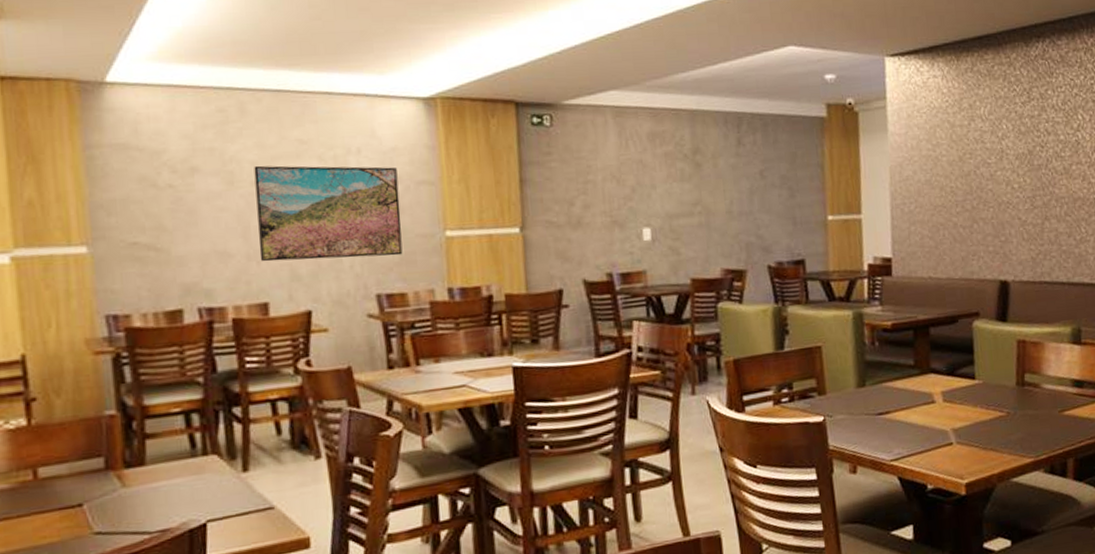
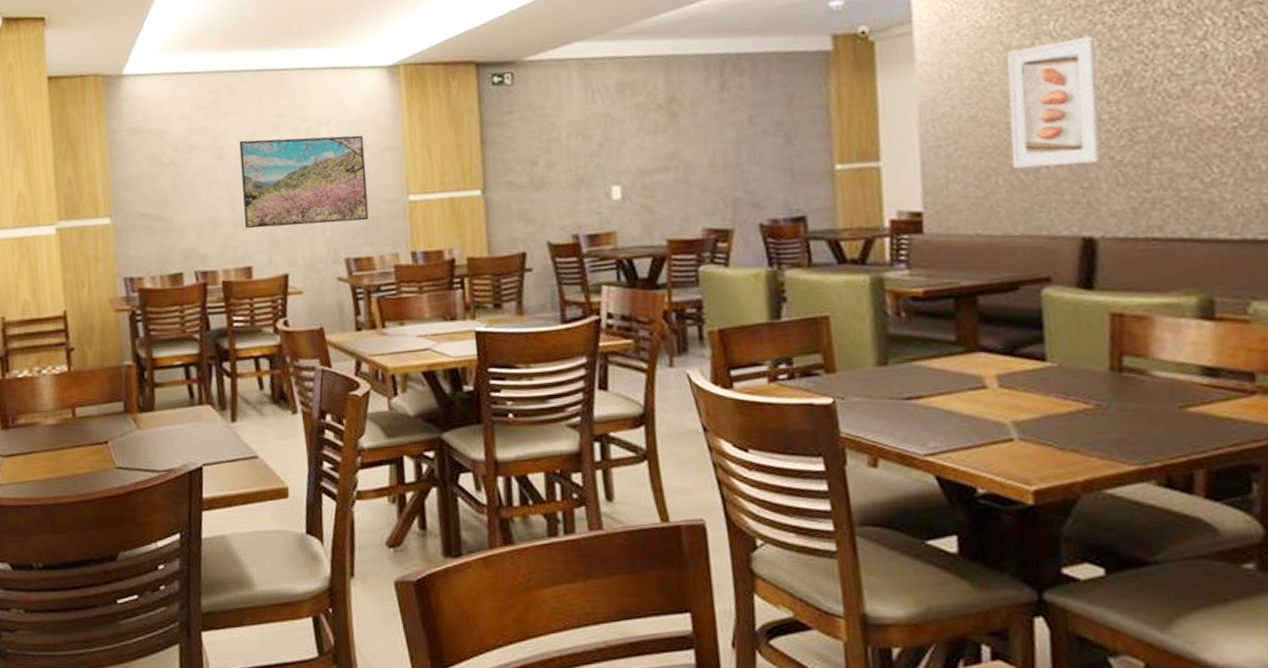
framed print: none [952,121,1013,225] -> present [1006,35,1101,169]

